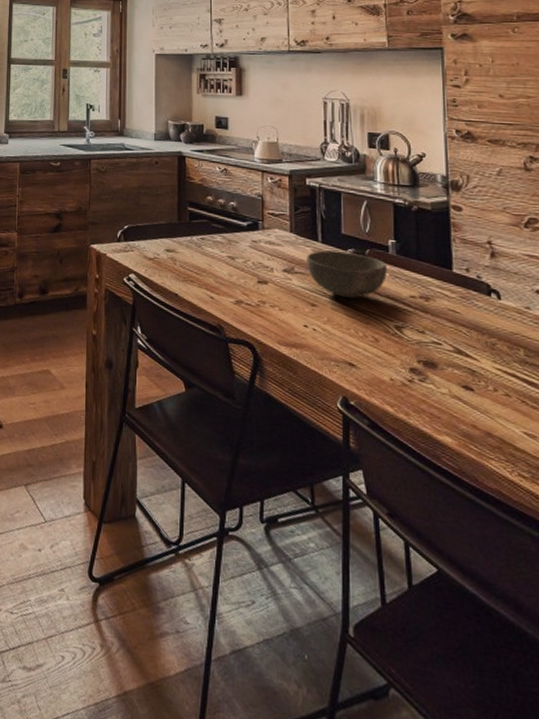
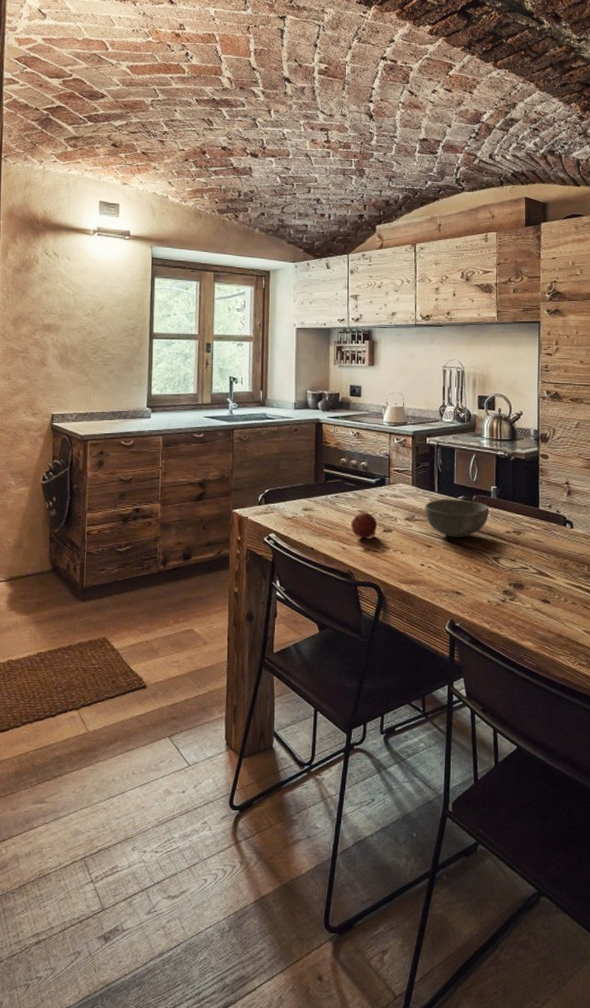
fruit: none [220,257,251,289] -> present [351,511,378,538]

